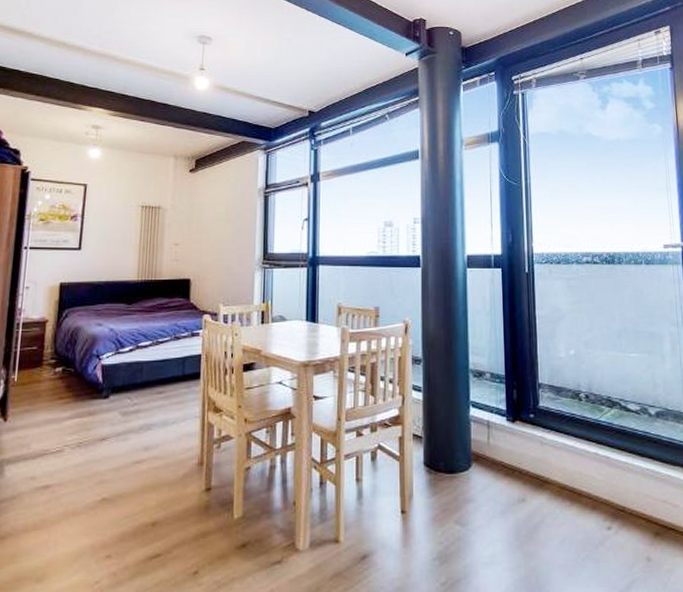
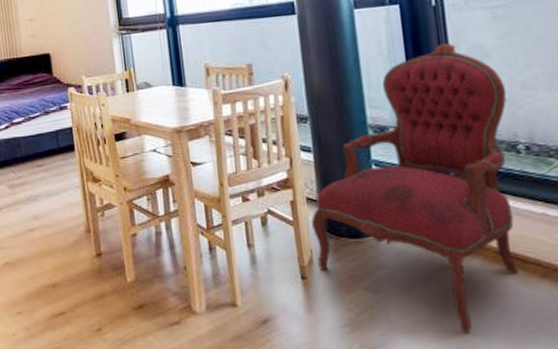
armchair: none [416,304,575,562] -> present [311,43,518,333]

